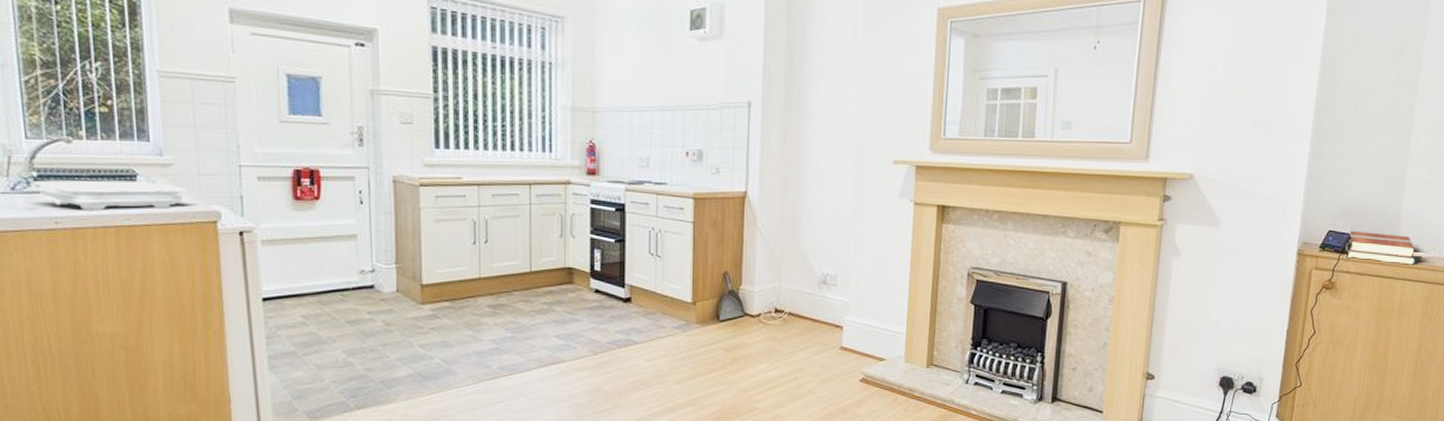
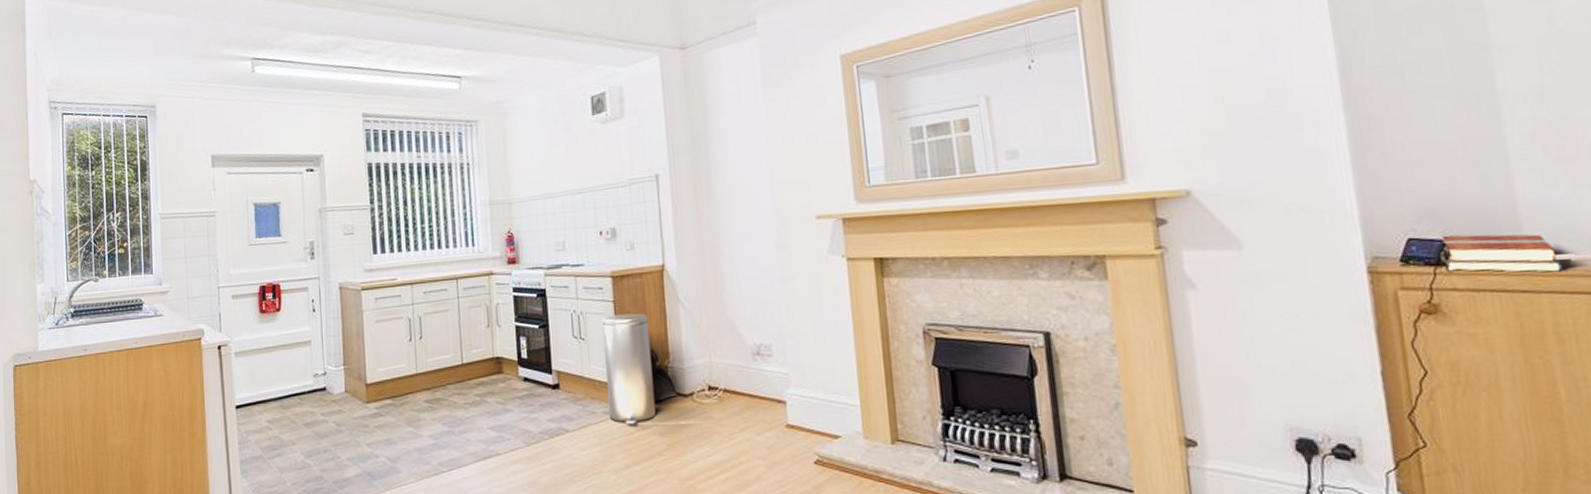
dish rack: present [31,180,187,211] -> none [69,308,179,338]
pedal bin: none [679,235,726,339] -> present [601,313,656,424]

